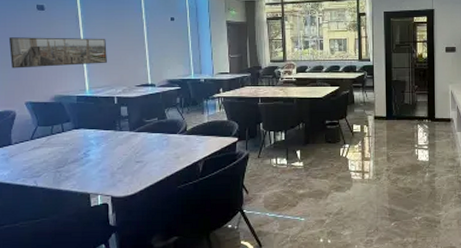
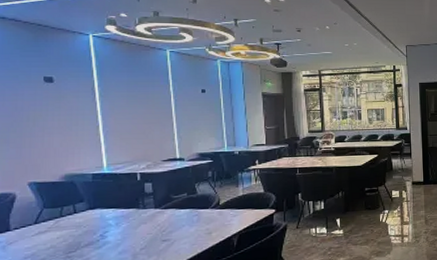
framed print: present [8,37,107,69] -> none [8,111,129,146]

